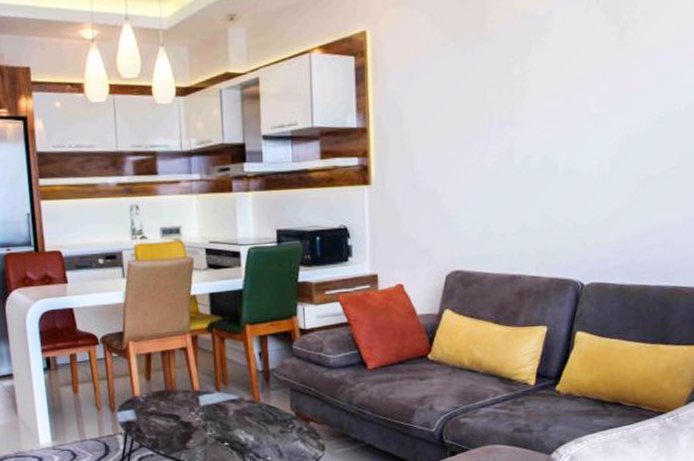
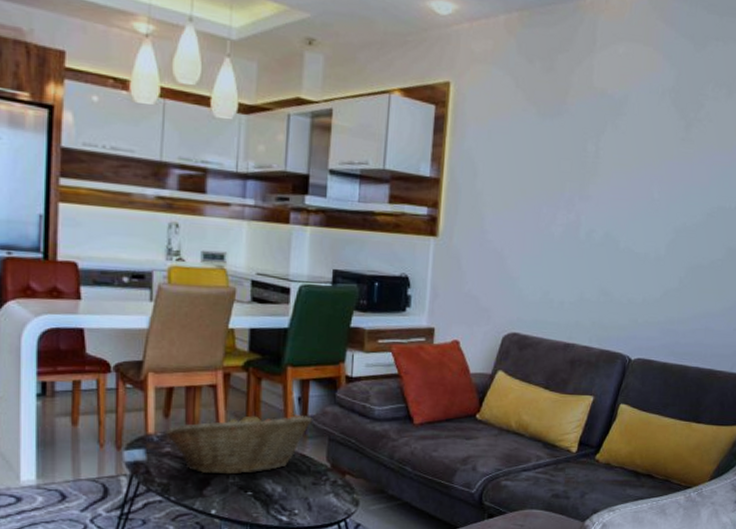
fruit basket: none [147,368,275,429] -> present [164,412,313,475]

